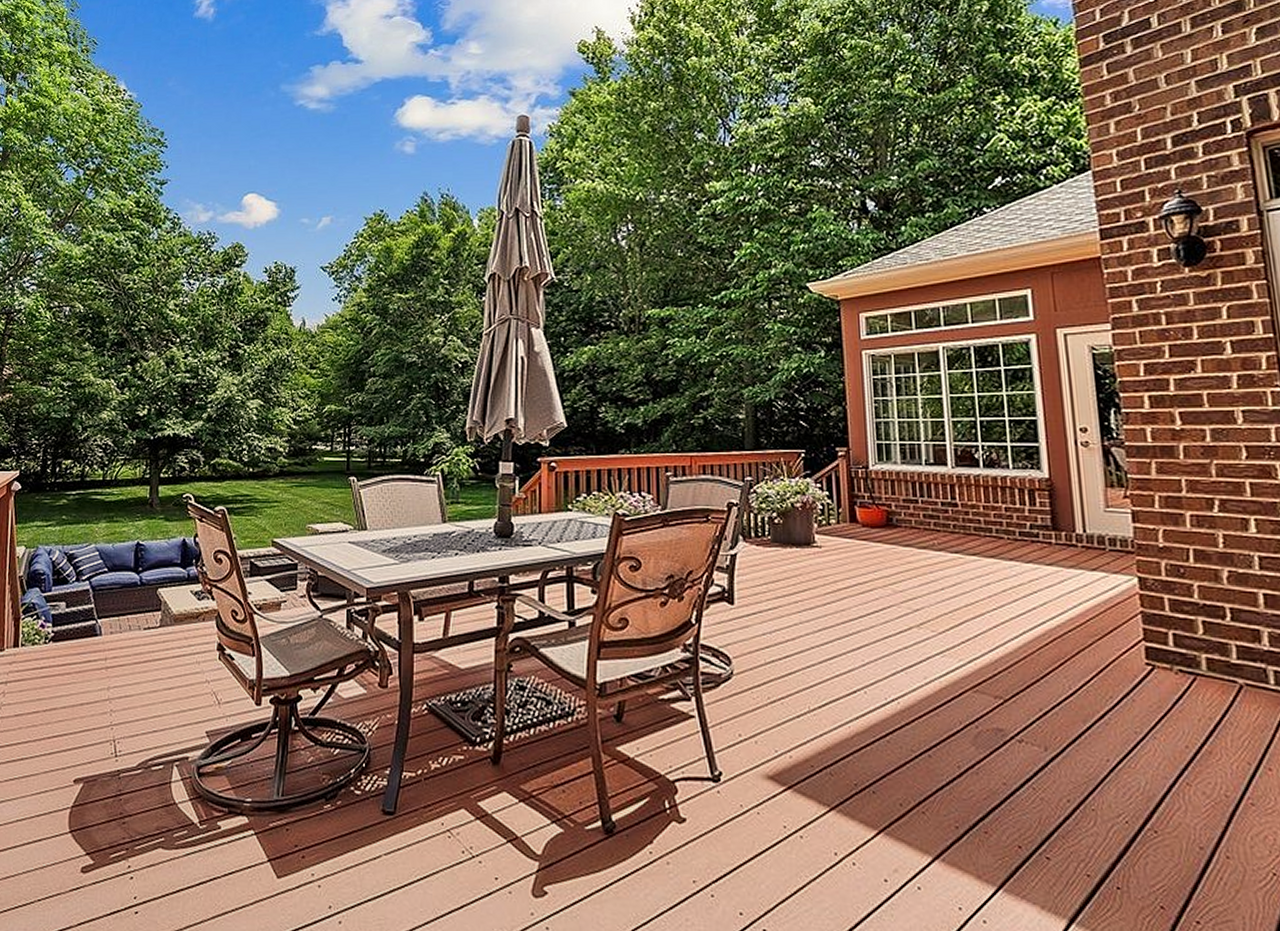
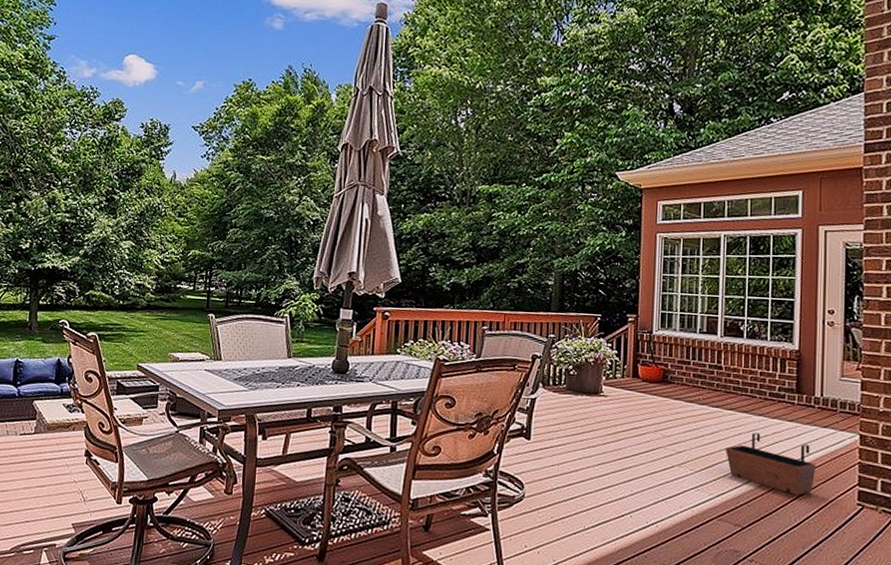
planter: none [971,581,1089,656] -> present [725,432,817,495]

